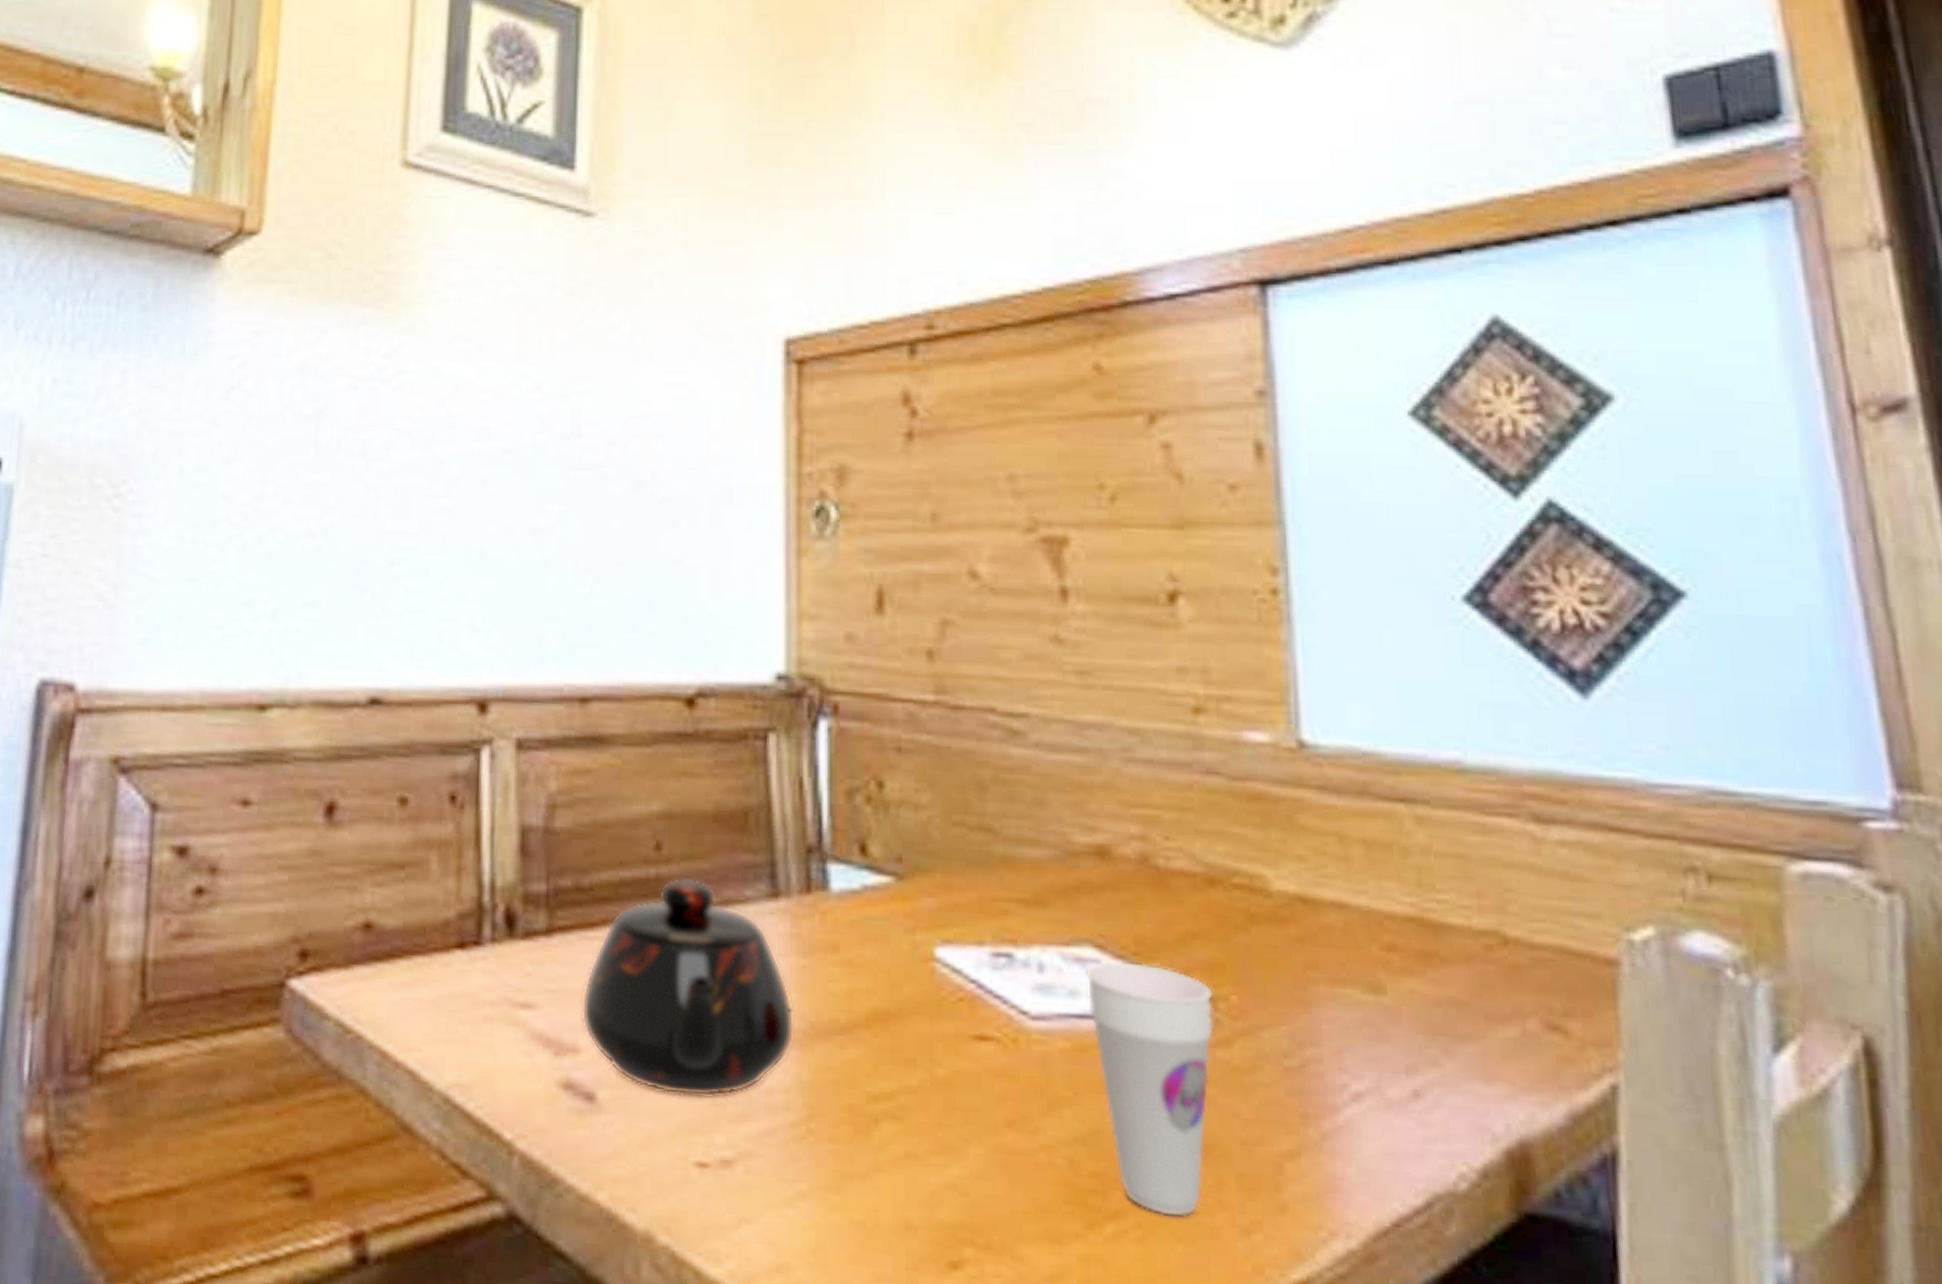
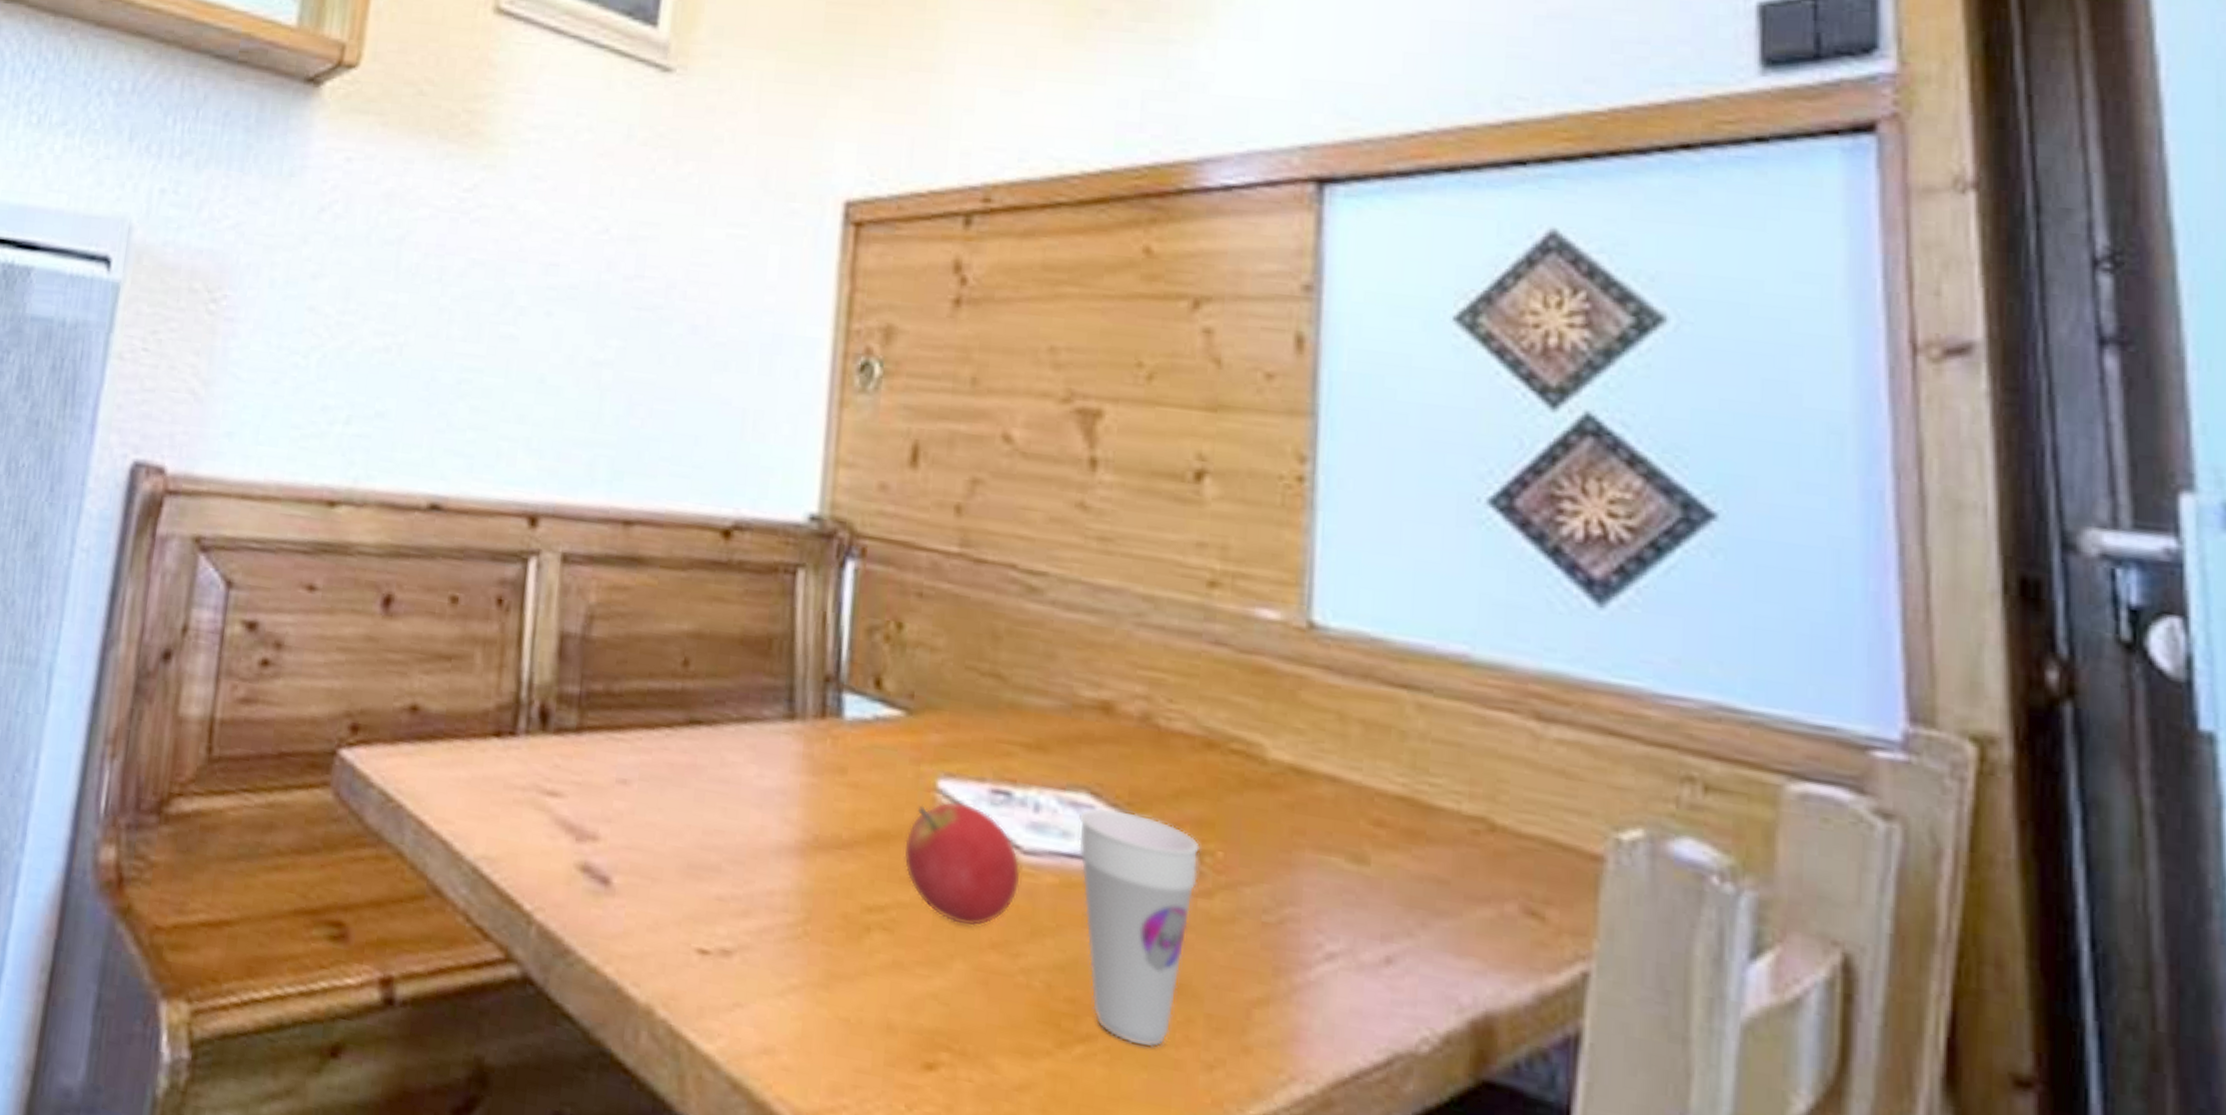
teapot: present [581,877,795,1098] -> none [603,692,800,893]
fruit: none [905,969,1031,1106] -> present [903,801,1021,927]

